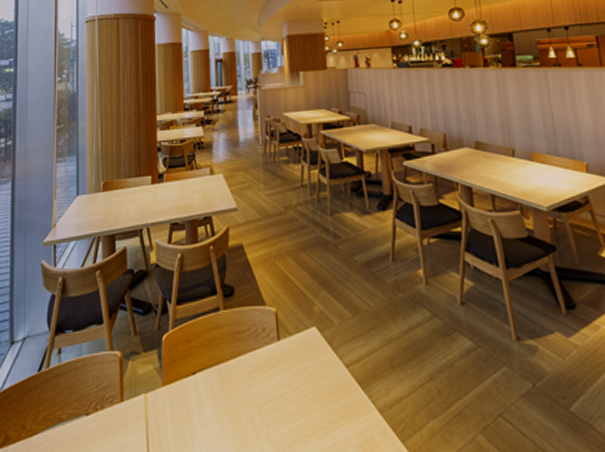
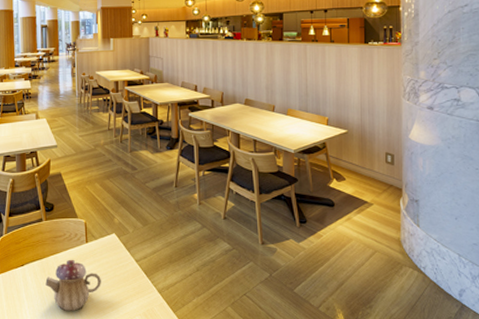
teapot: none [225,364,300,440] -> present [45,259,101,311]

